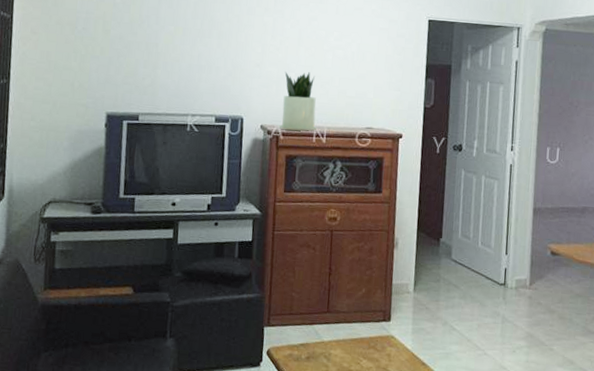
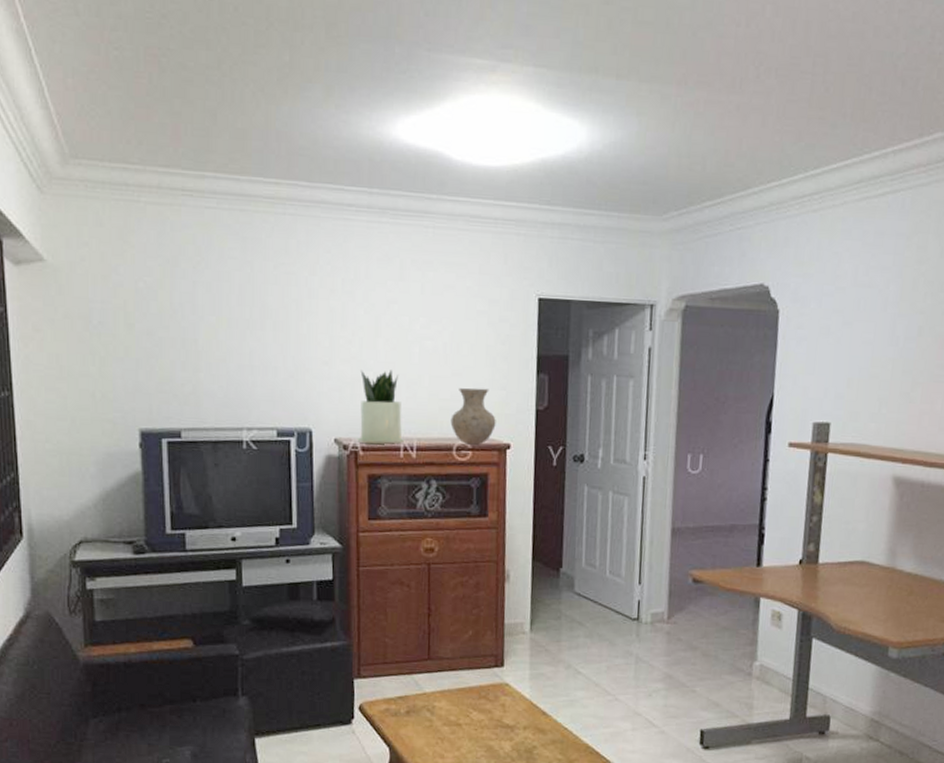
vase: none [354,88,392,135] -> present [450,388,496,446]

